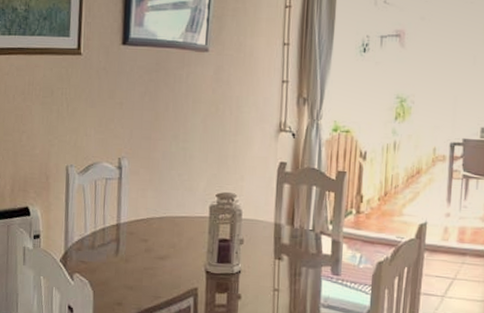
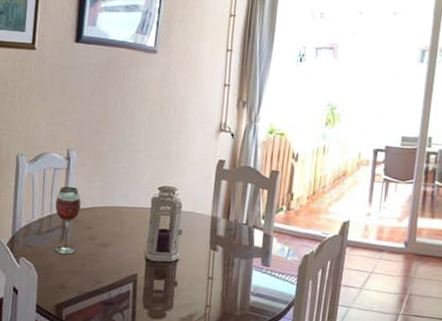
wineglass: none [108,197,135,269] -> present [55,186,81,255]

